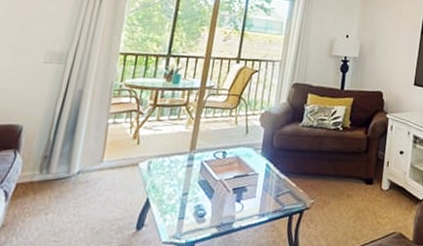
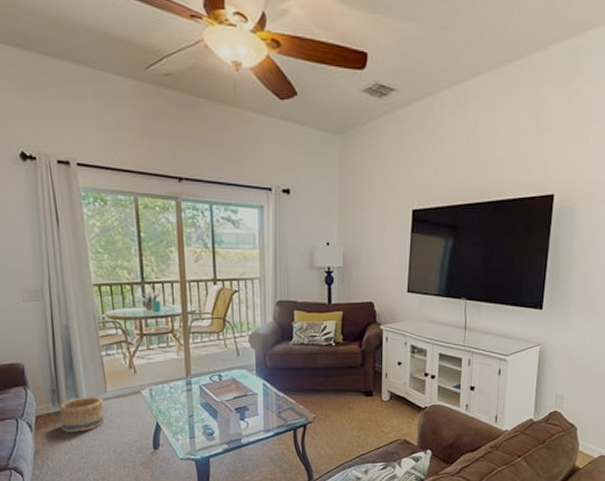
basket: none [40,165,96,205] -> present [59,396,105,432]

